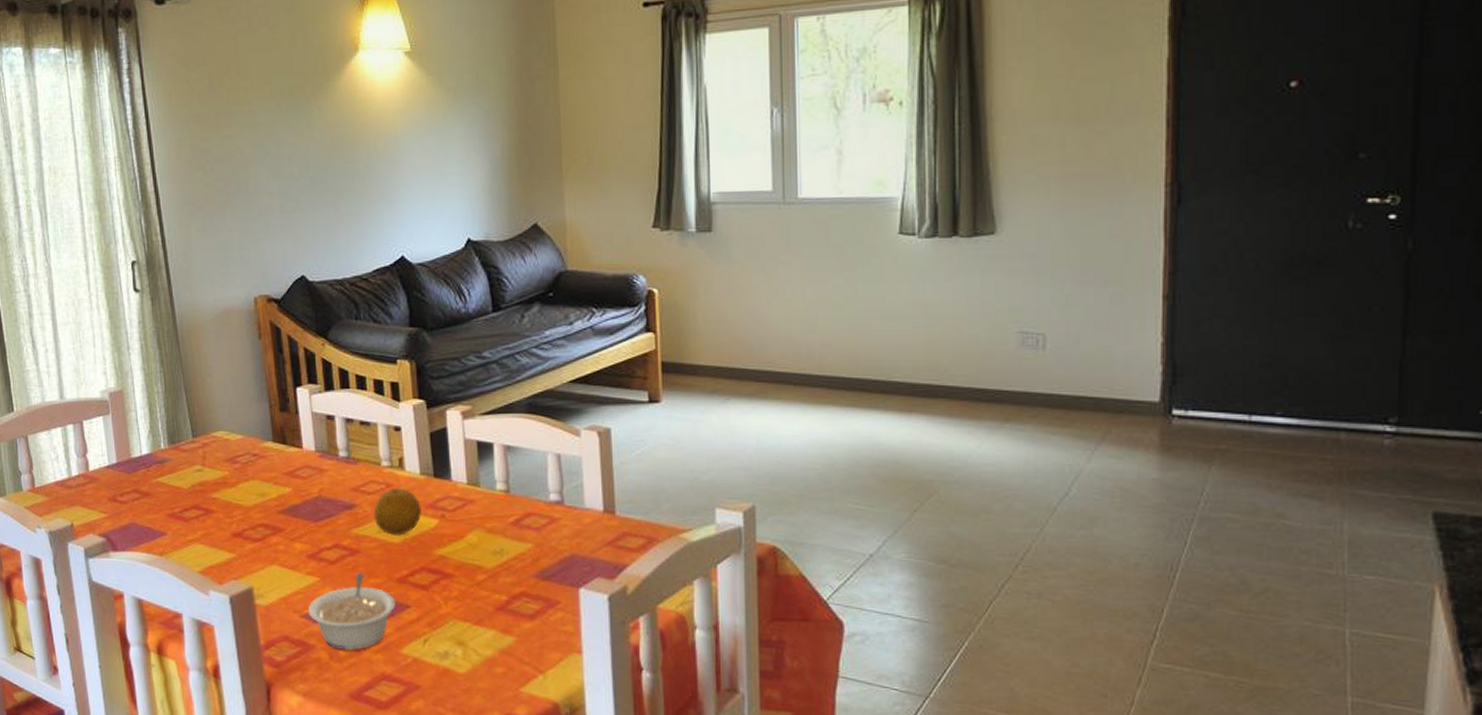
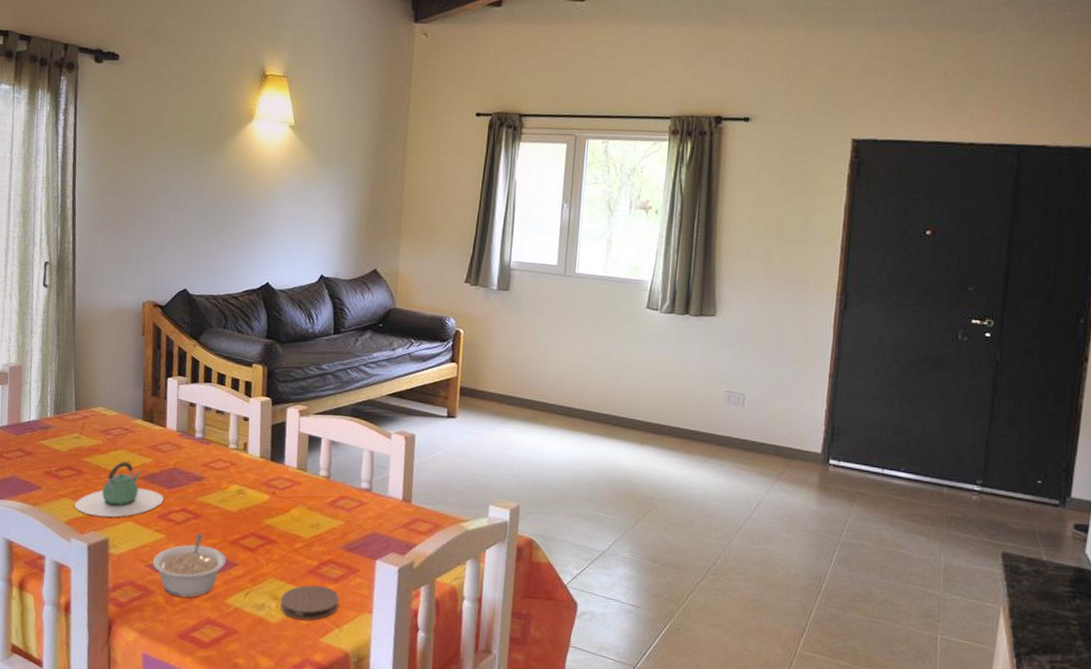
teapot: none [207,494,311,562] -> present [74,461,164,517]
fruit: present [373,489,421,536] -> none [217,467,257,506]
coaster: none [467,624,540,668] -> present [280,585,340,621]

